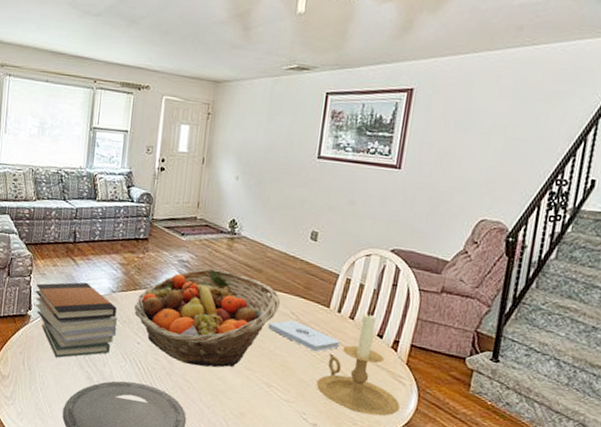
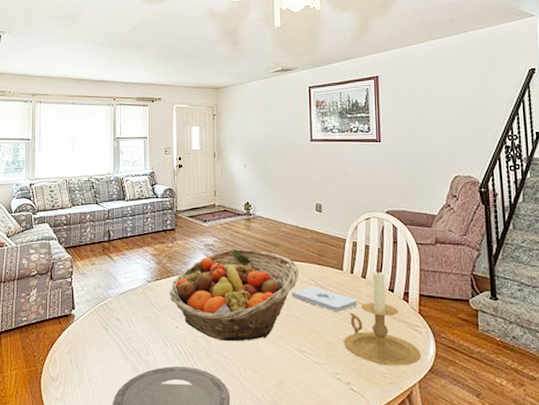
book stack: present [36,282,118,358] -> none [78,276,156,353]

